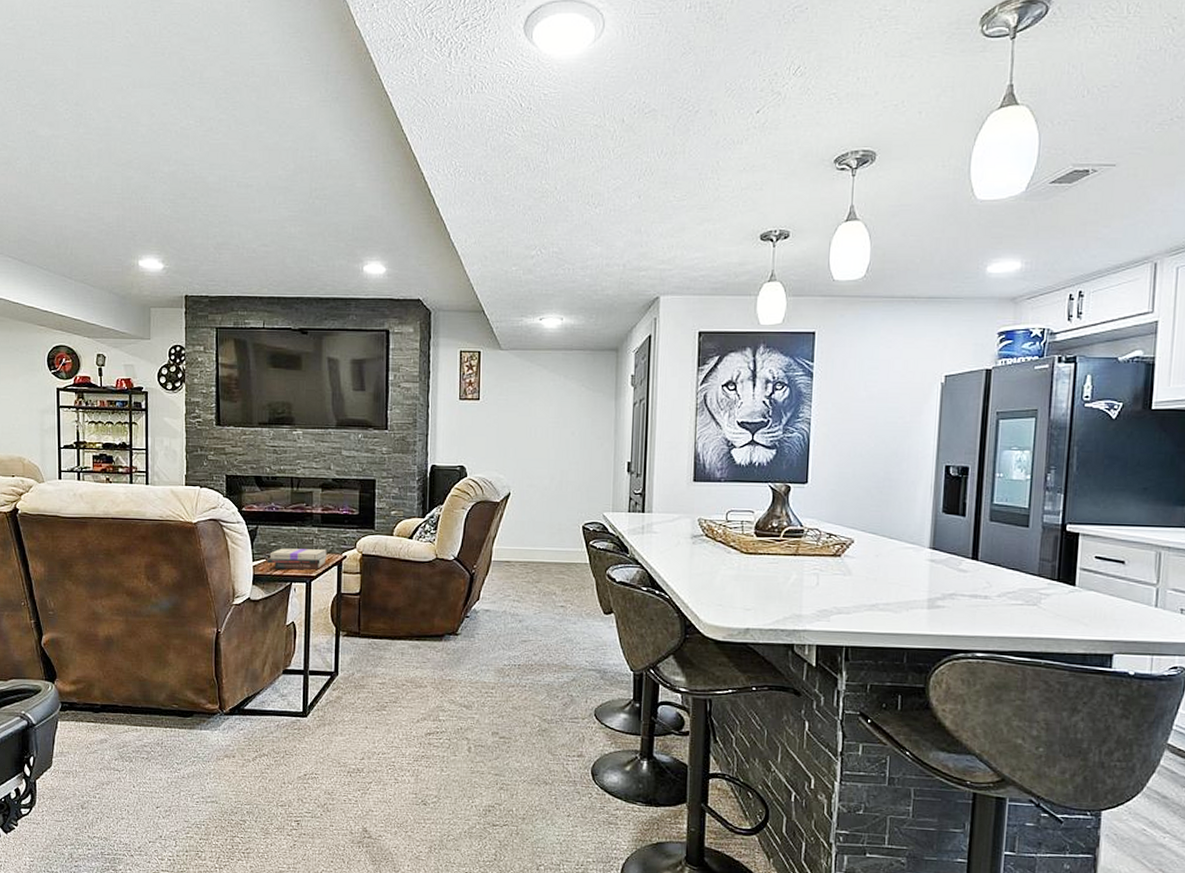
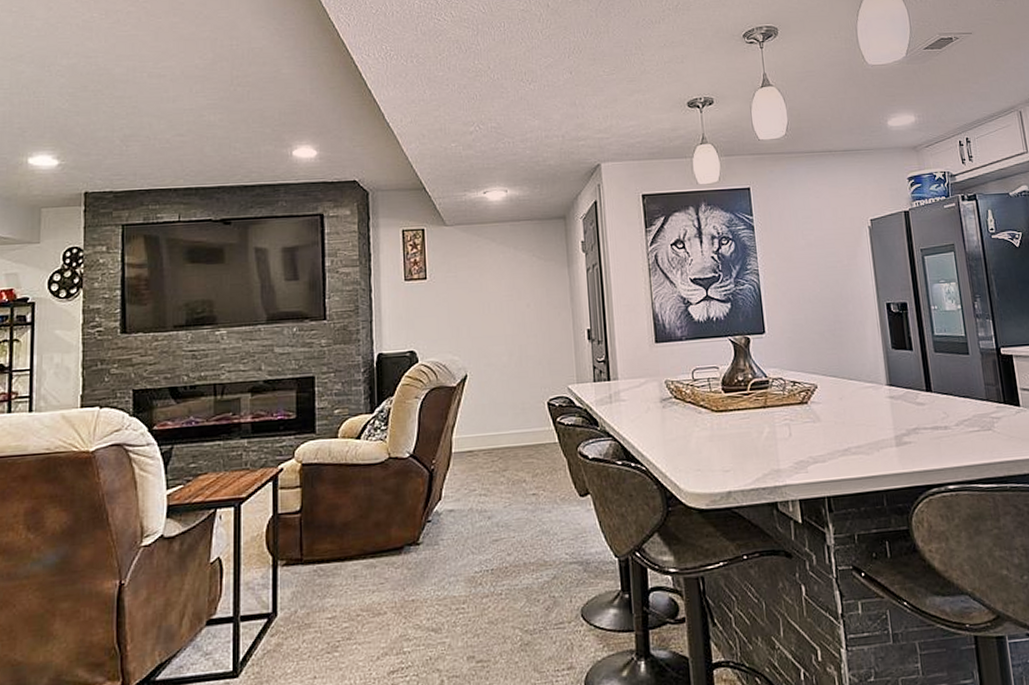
books: present [267,548,327,570] -> none [185,463,259,495]

